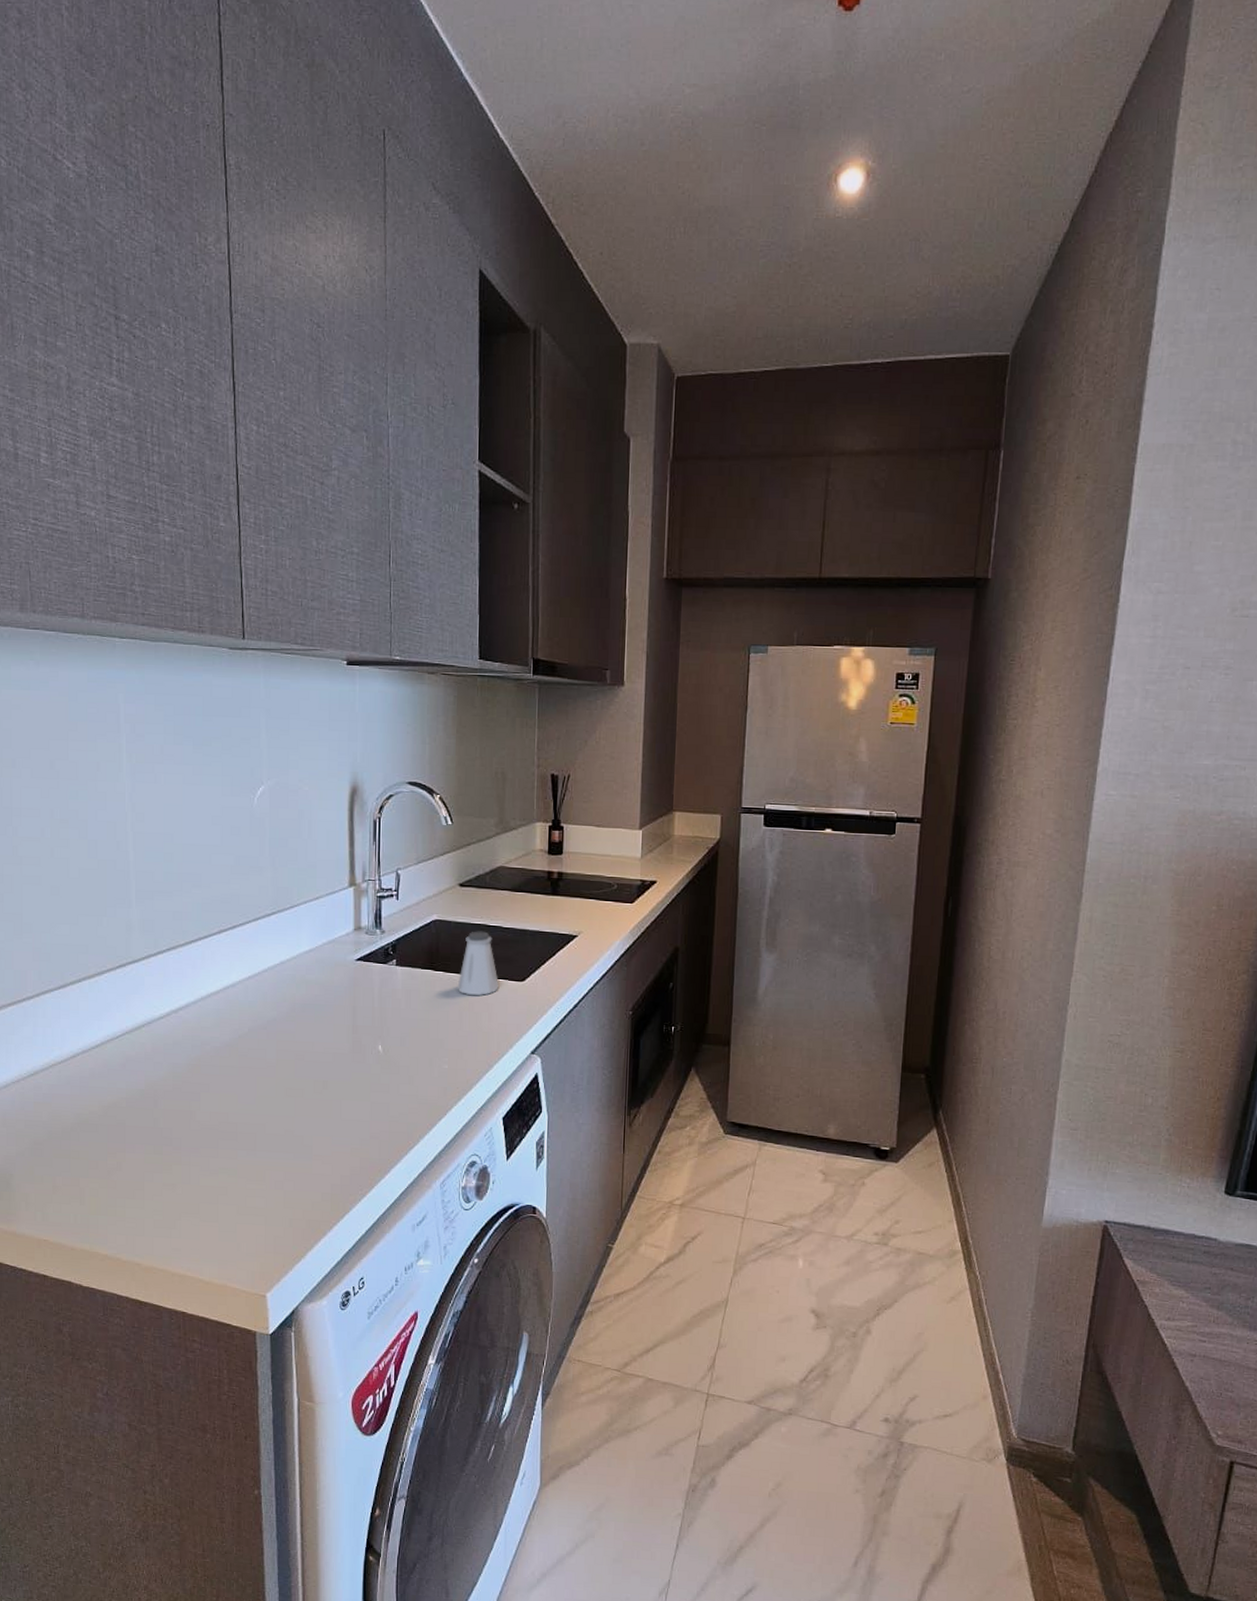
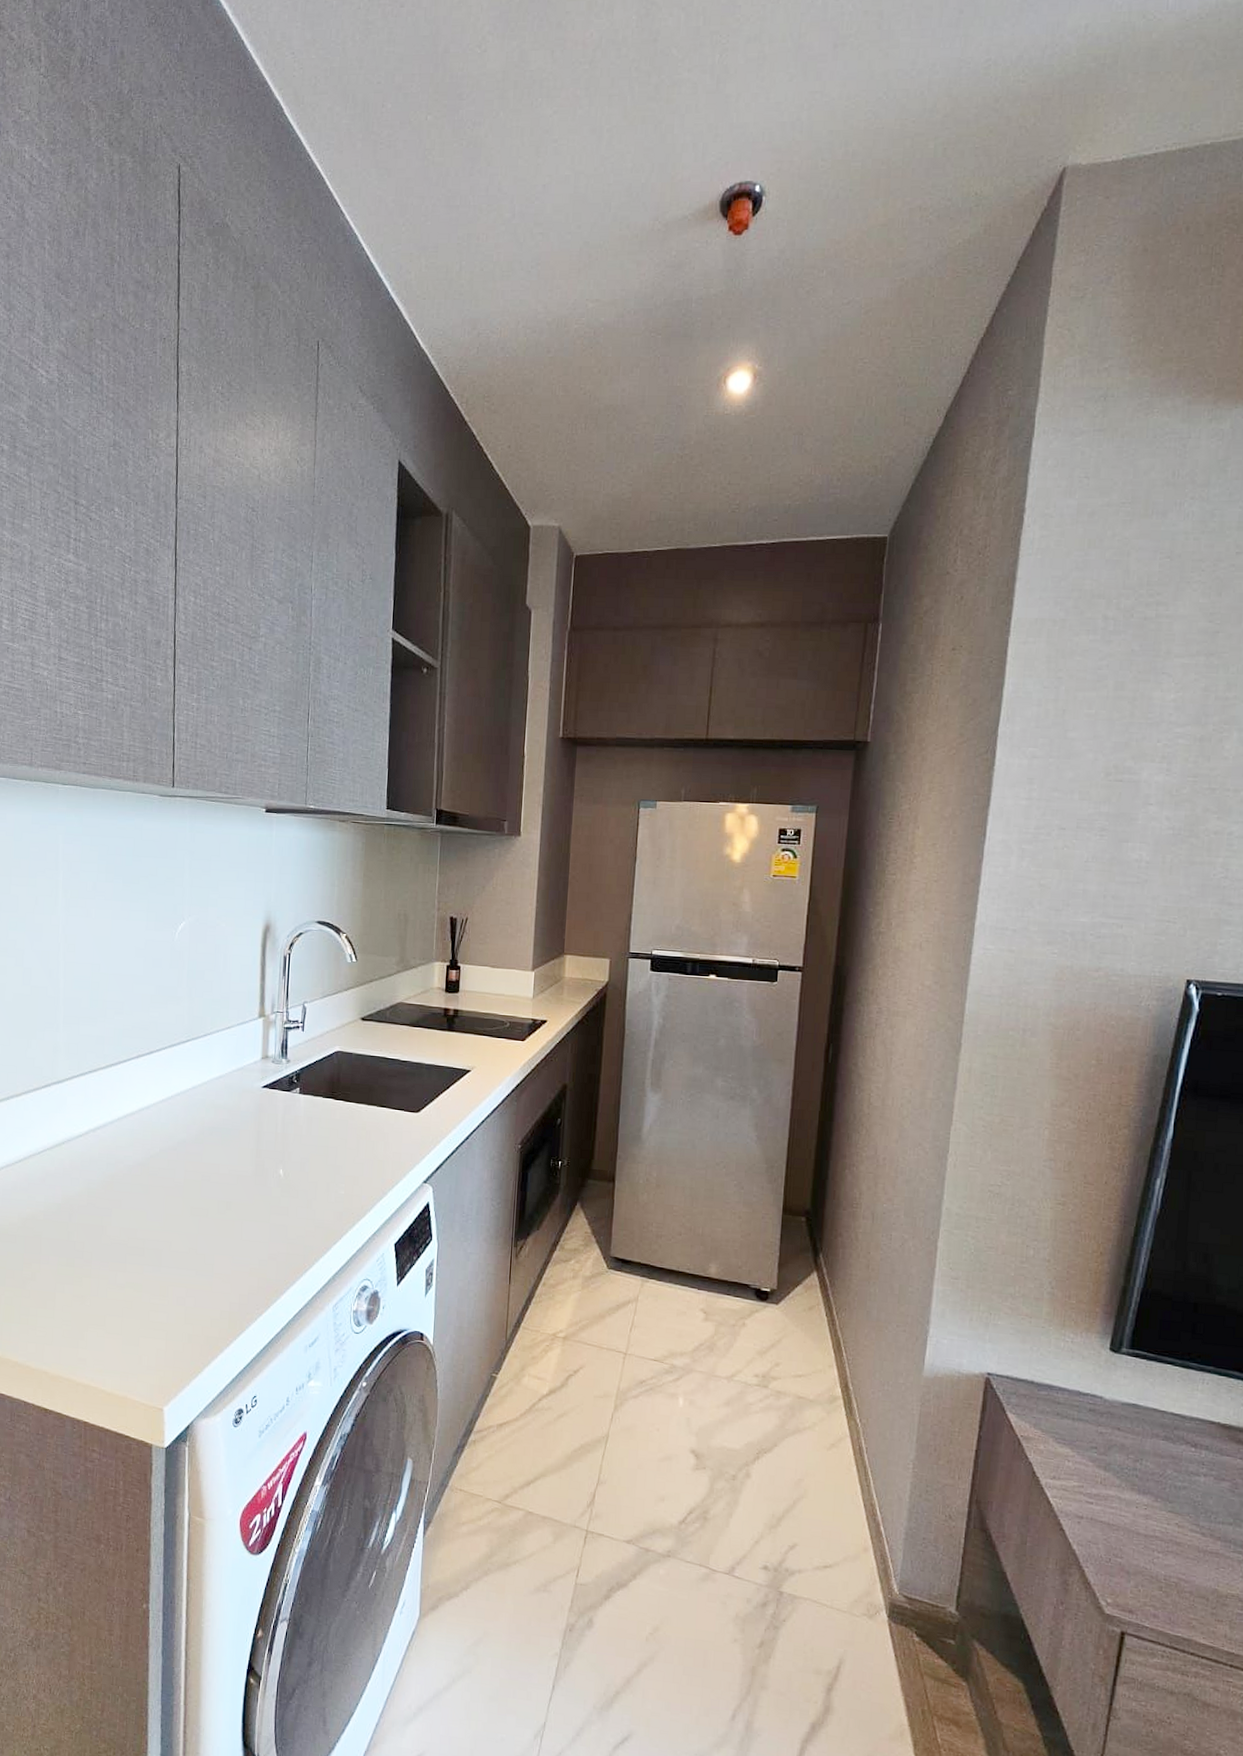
saltshaker: present [457,931,500,996] -> none [355,1063,396,1125]

